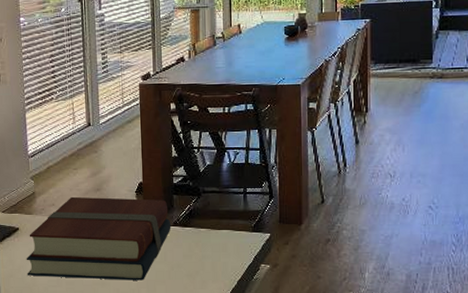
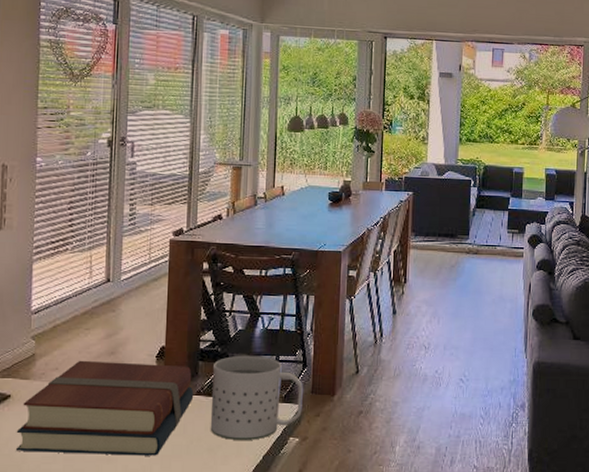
mug: none [186,188,272,267] -> present [210,355,304,440]

